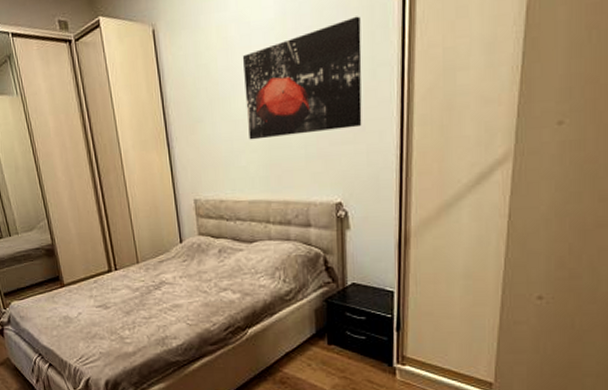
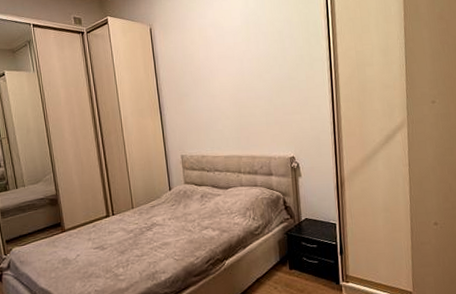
wall art: present [242,16,362,140] -> none [218,27,306,110]

